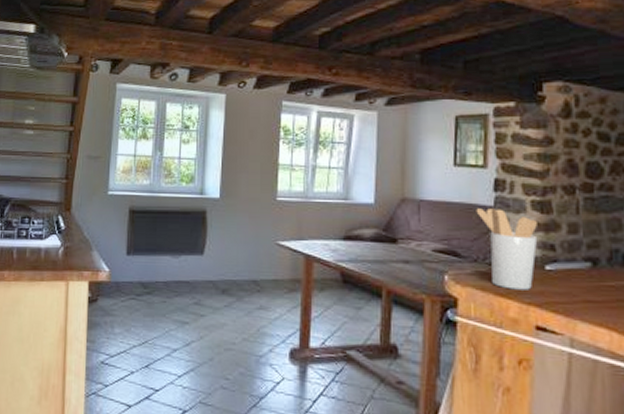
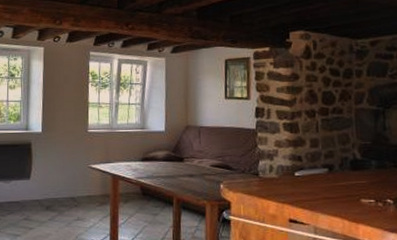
utensil holder: present [476,208,538,290] -> none [242,131,289,193]

